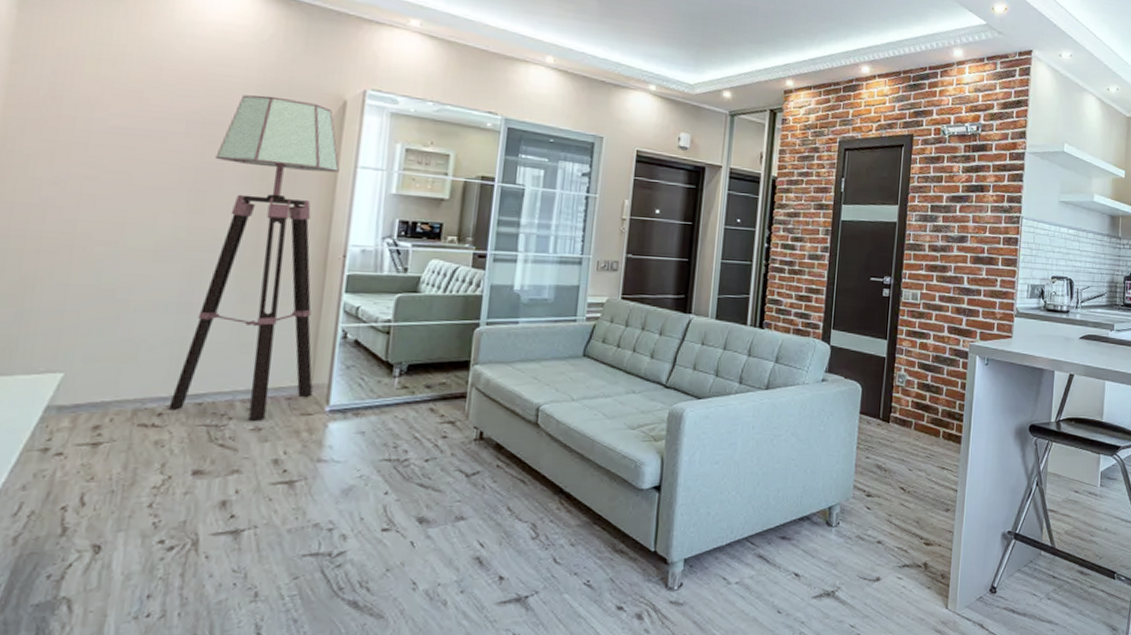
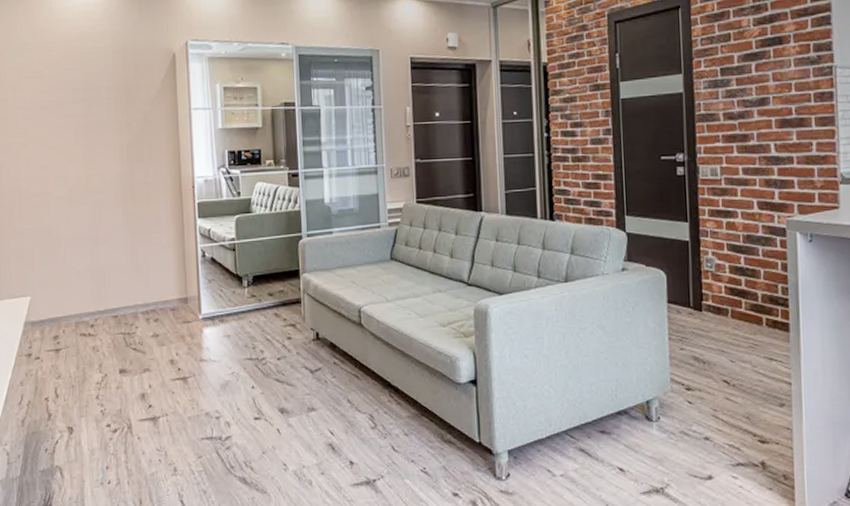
floor lamp: present [168,95,340,421] -> none [95,59,188,329]

